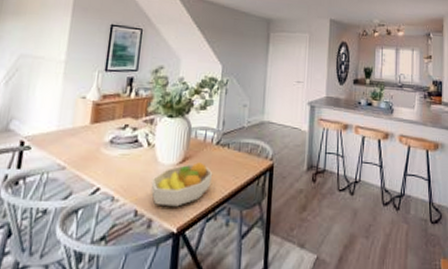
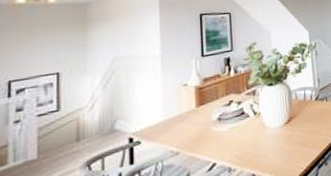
fruit bowl: present [151,162,213,207] -> none [263,118,317,165]

